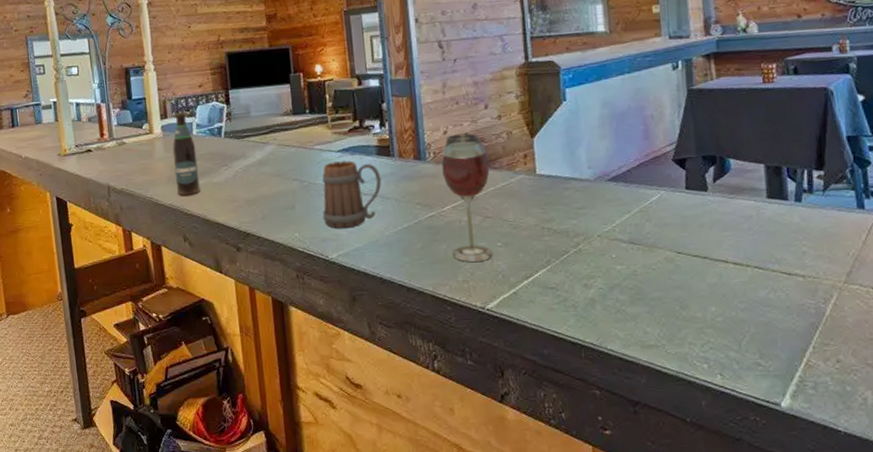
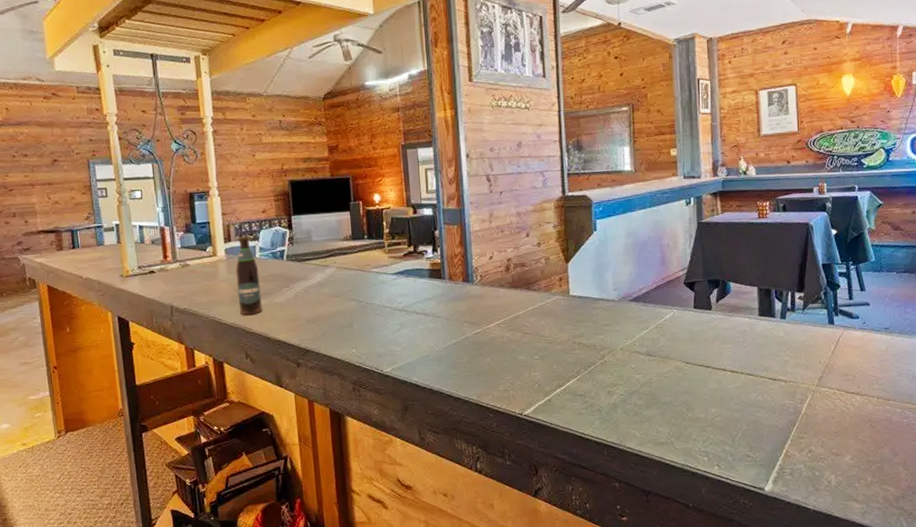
beer mug: present [322,160,382,228] -> none [378,282,433,345]
wineglass: present [441,133,492,263] -> none [487,258,530,374]

